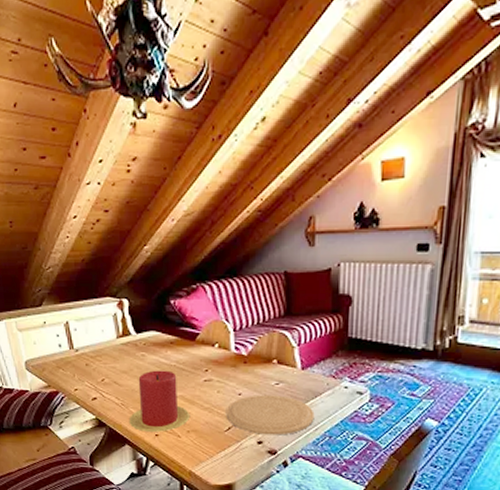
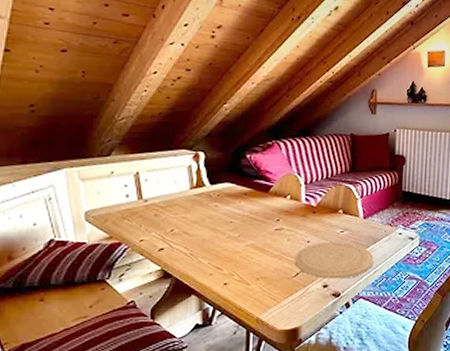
candle: present [128,370,191,432] -> none [197,220,261,281]

